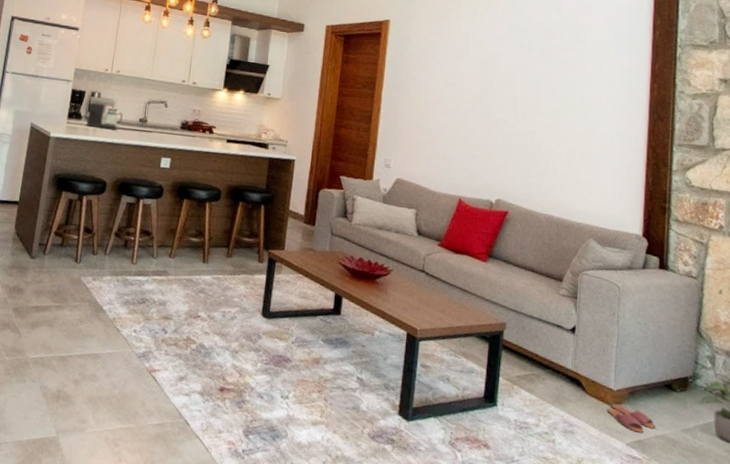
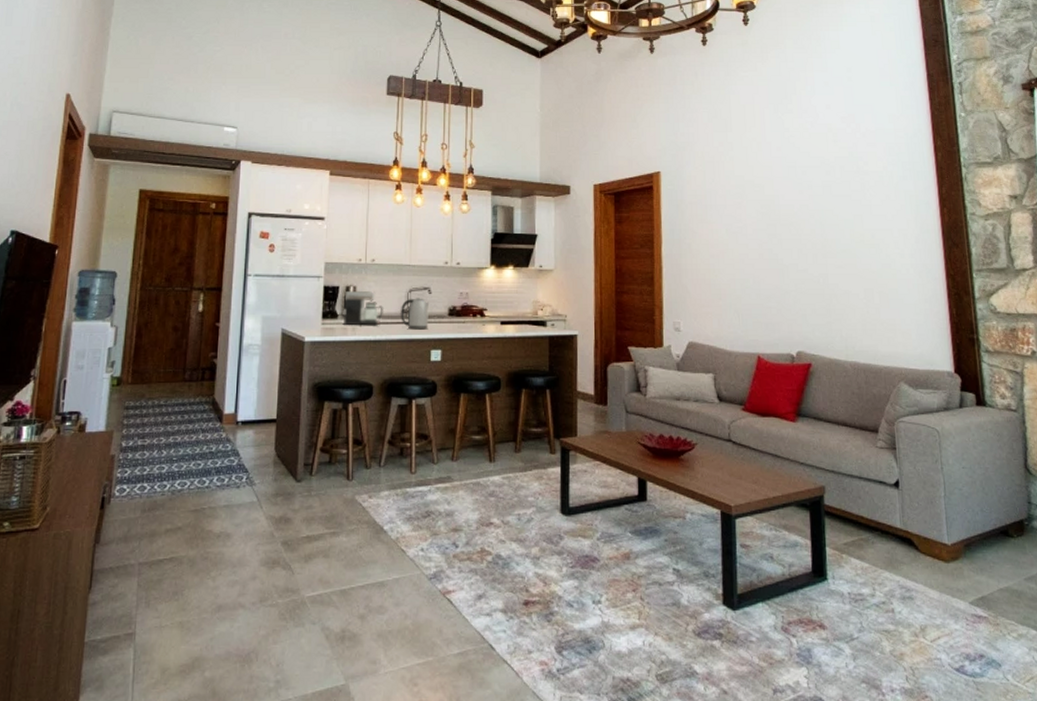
kettle: none [137,109,164,139] -> present [401,298,429,330]
slippers: present [607,404,656,433] -> none [944,560,998,588]

